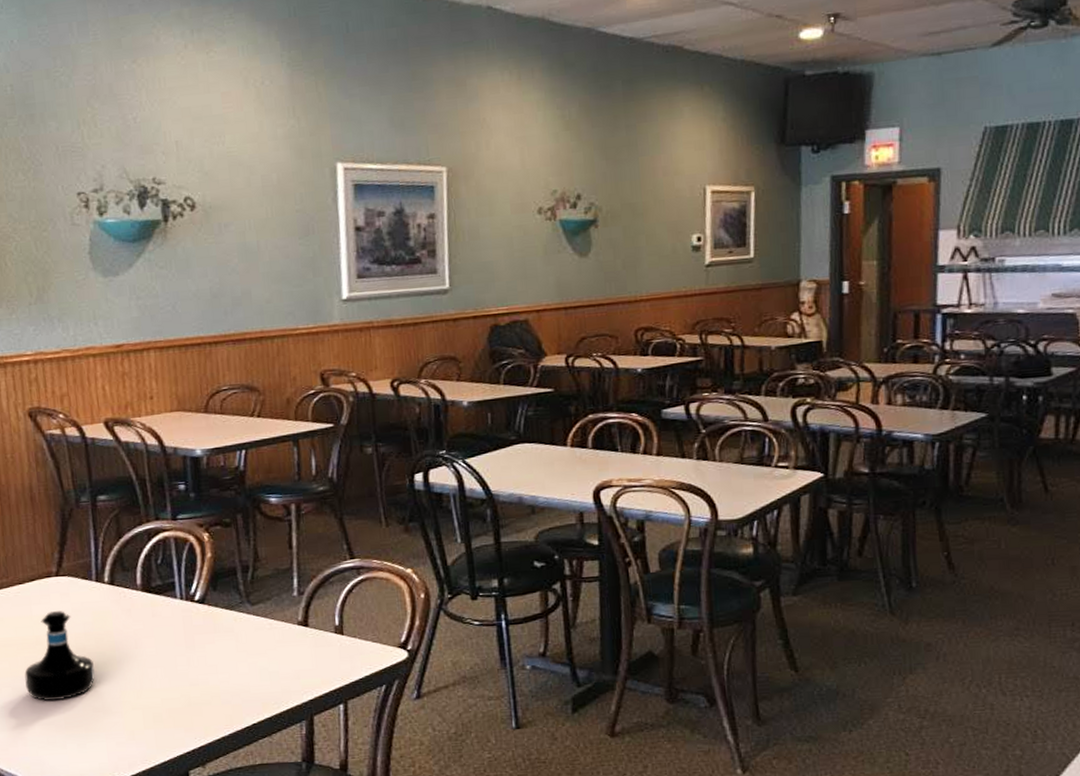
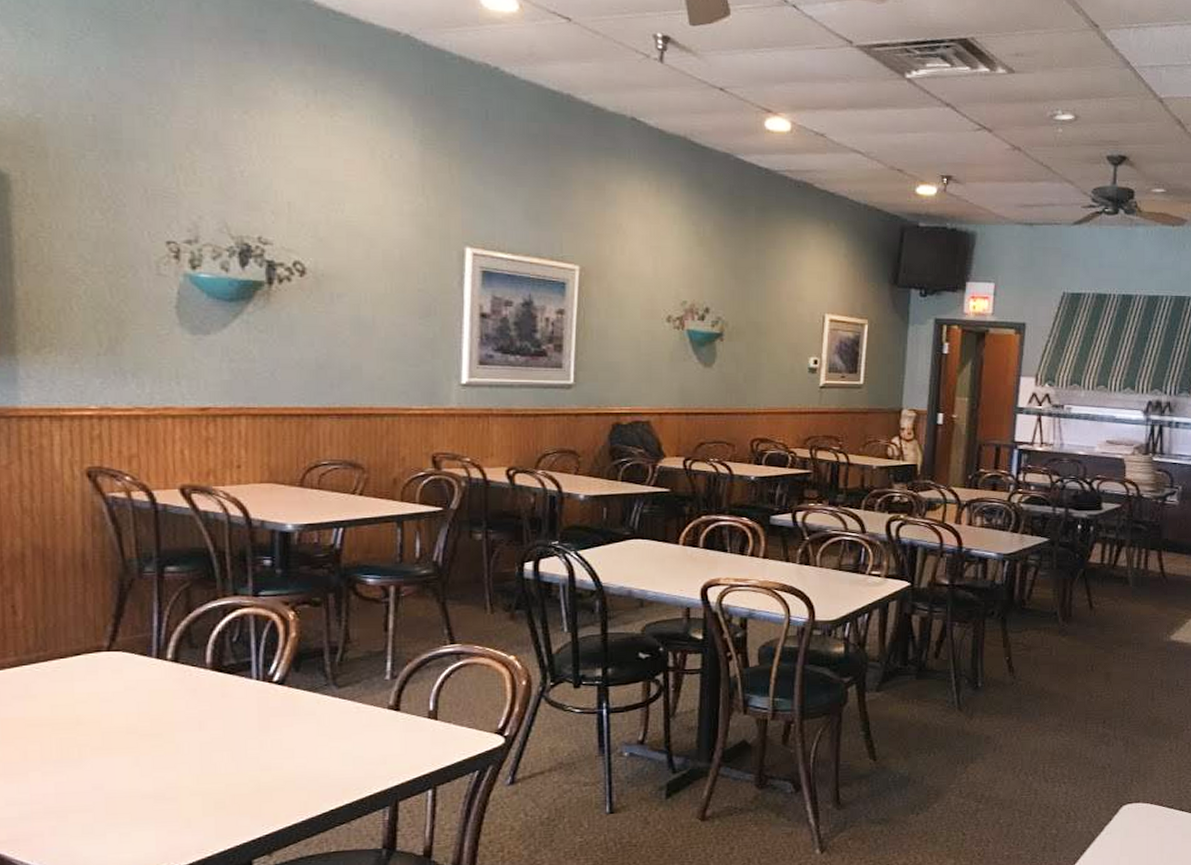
tequila bottle: present [24,611,96,701] -> none [59,689,148,786]

